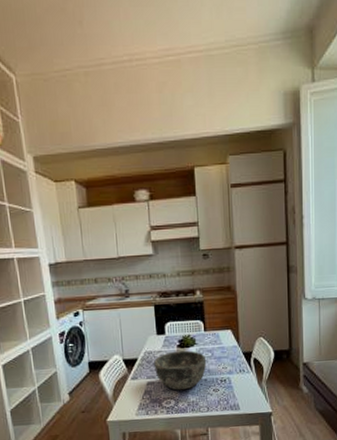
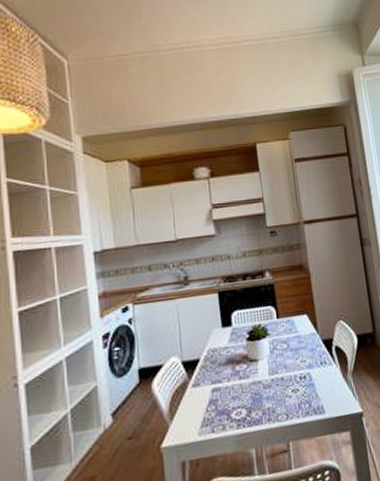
bowl: present [154,350,207,391] -> none [220,343,283,396]

